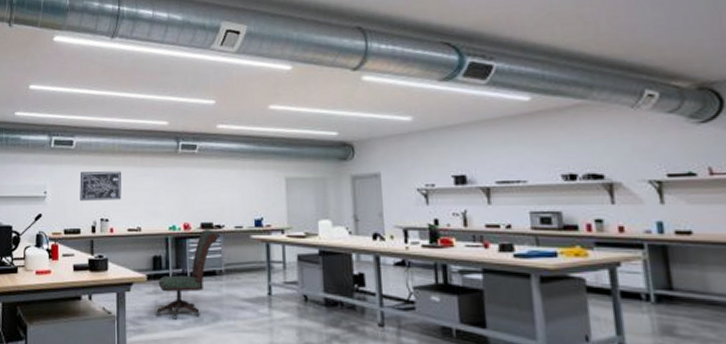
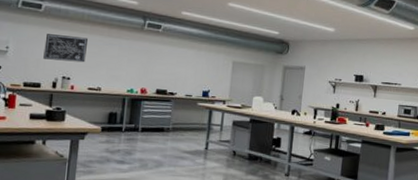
office chair: present [156,230,218,319] -> none [106,95,170,164]

